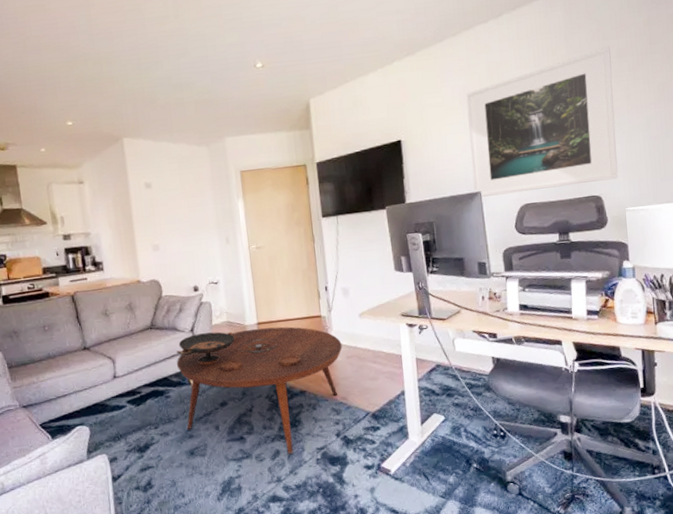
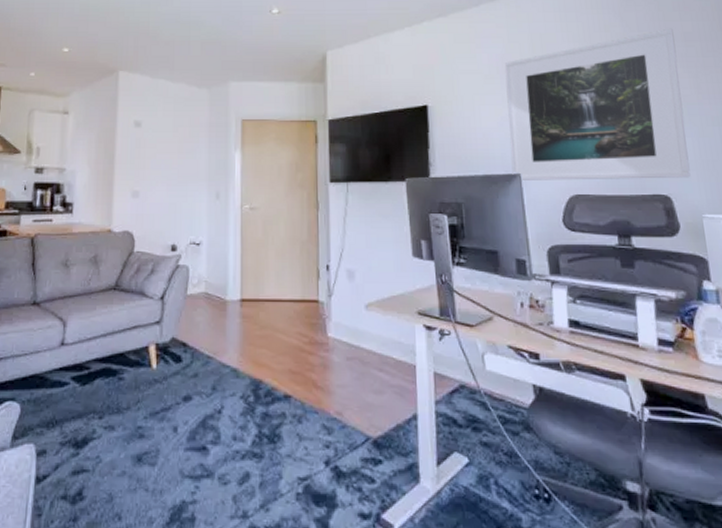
coffee table: present [176,326,342,454] -> none [137,306,342,480]
decorative bowl: present [177,331,235,364] -> none [140,303,211,342]

